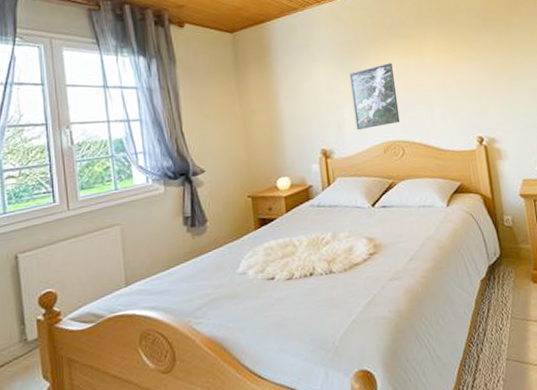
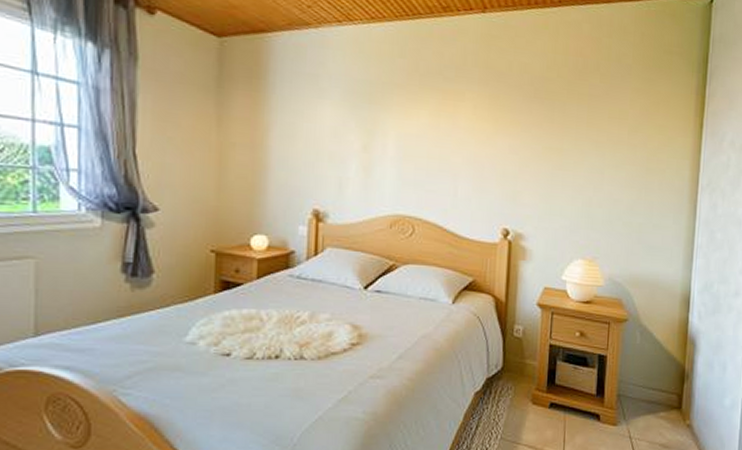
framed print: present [349,62,400,130] -> none [361,118,418,195]

